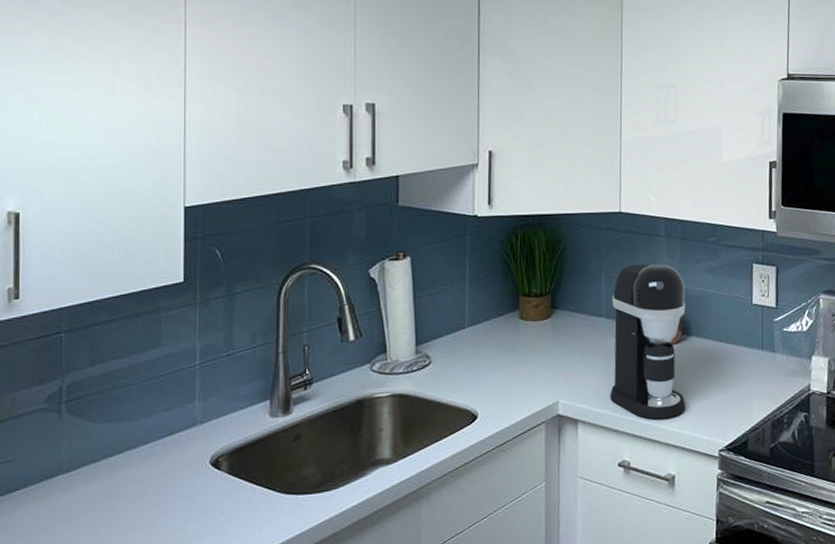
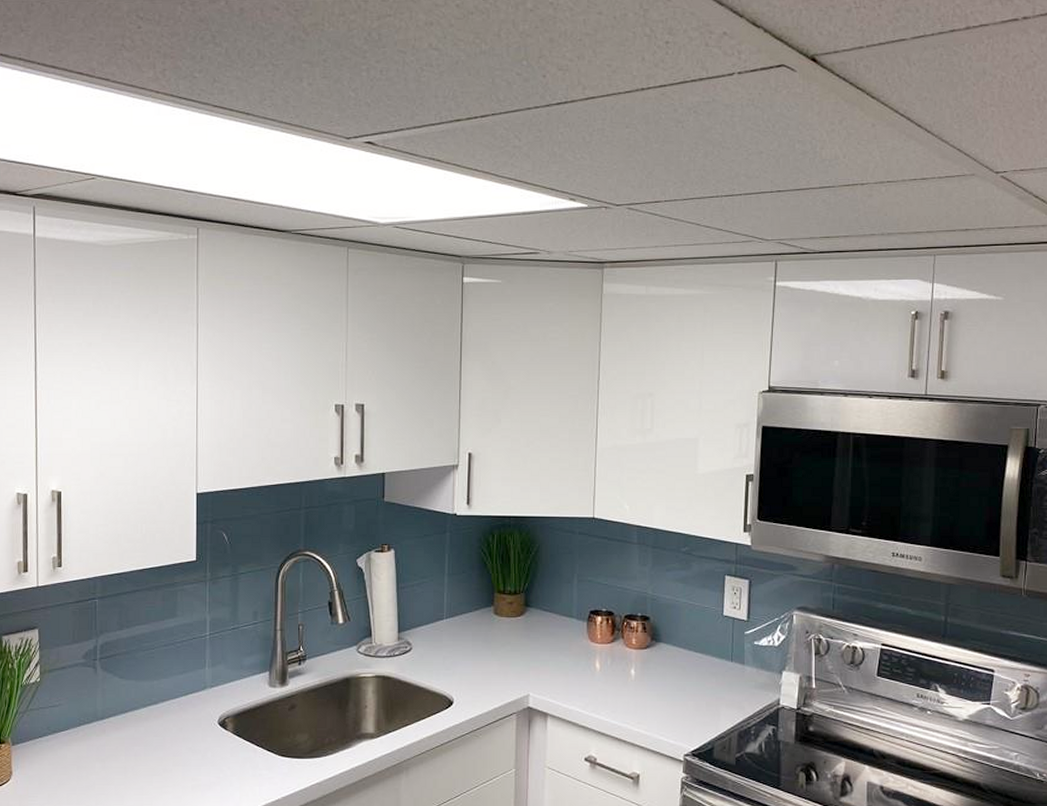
coffee maker: present [610,264,685,420] -> none [579,569,655,720]

